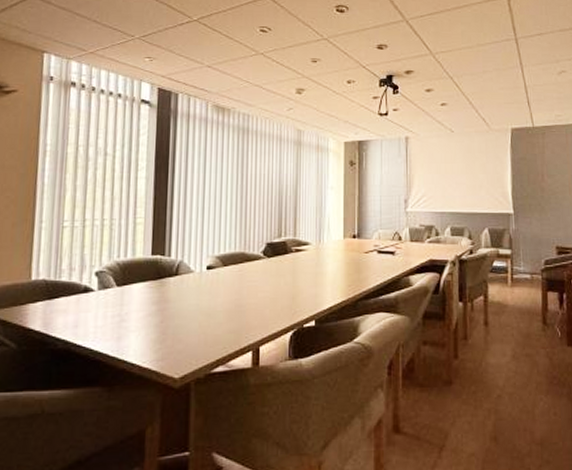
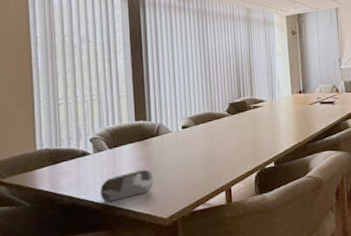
speaker: none [101,315,167,352] -> present [100,169,154,202]

